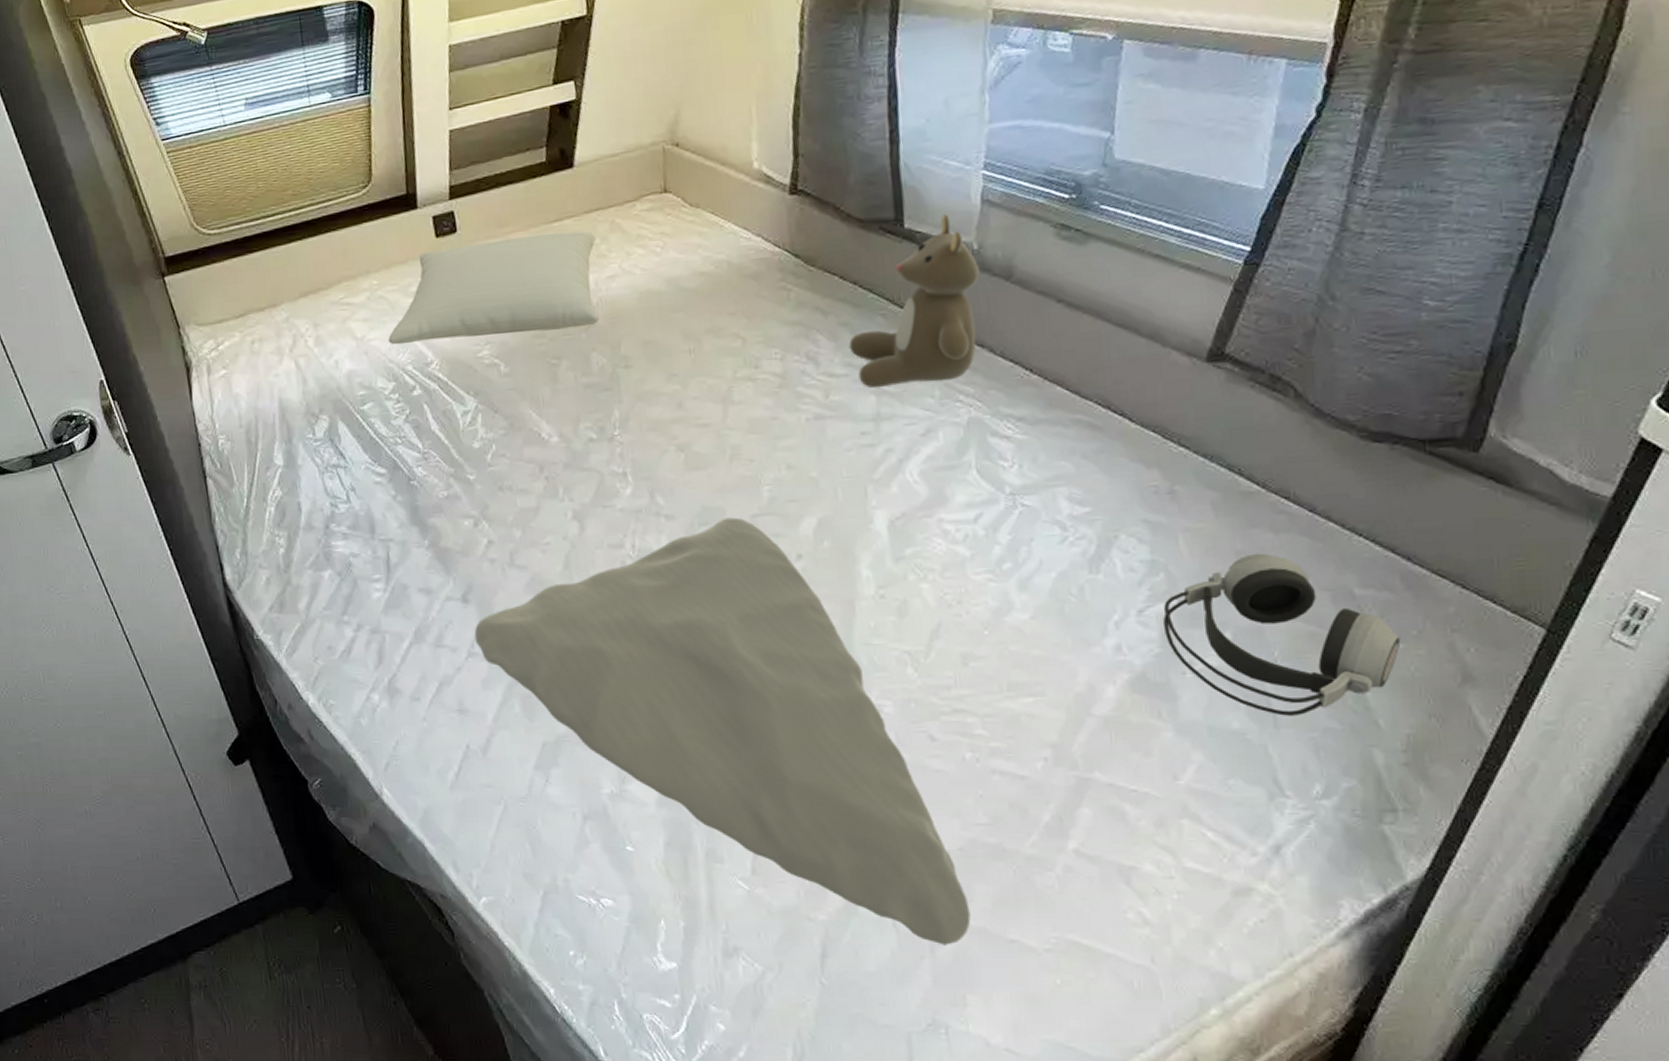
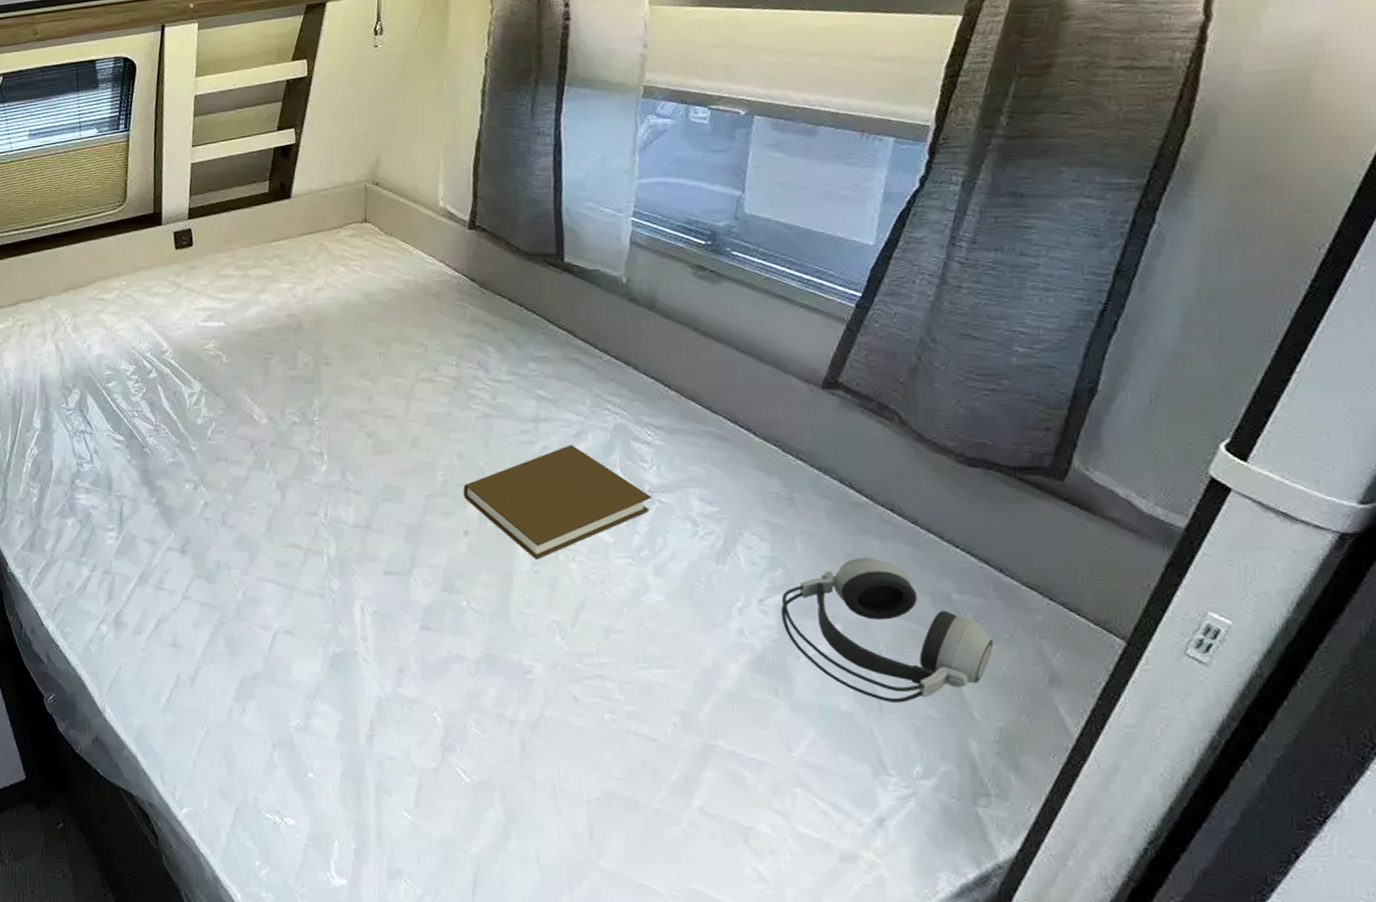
pillow: present [388,231,599,345] -> none [132,250,306,335]
towel: present [474,517,971,945] -> none [189,496,606,885]
book: none [794,445,1014,582] -> present [463,445,652,560]
teddy bear: present [849,214,979,389] -> none [514,252,627,395]

